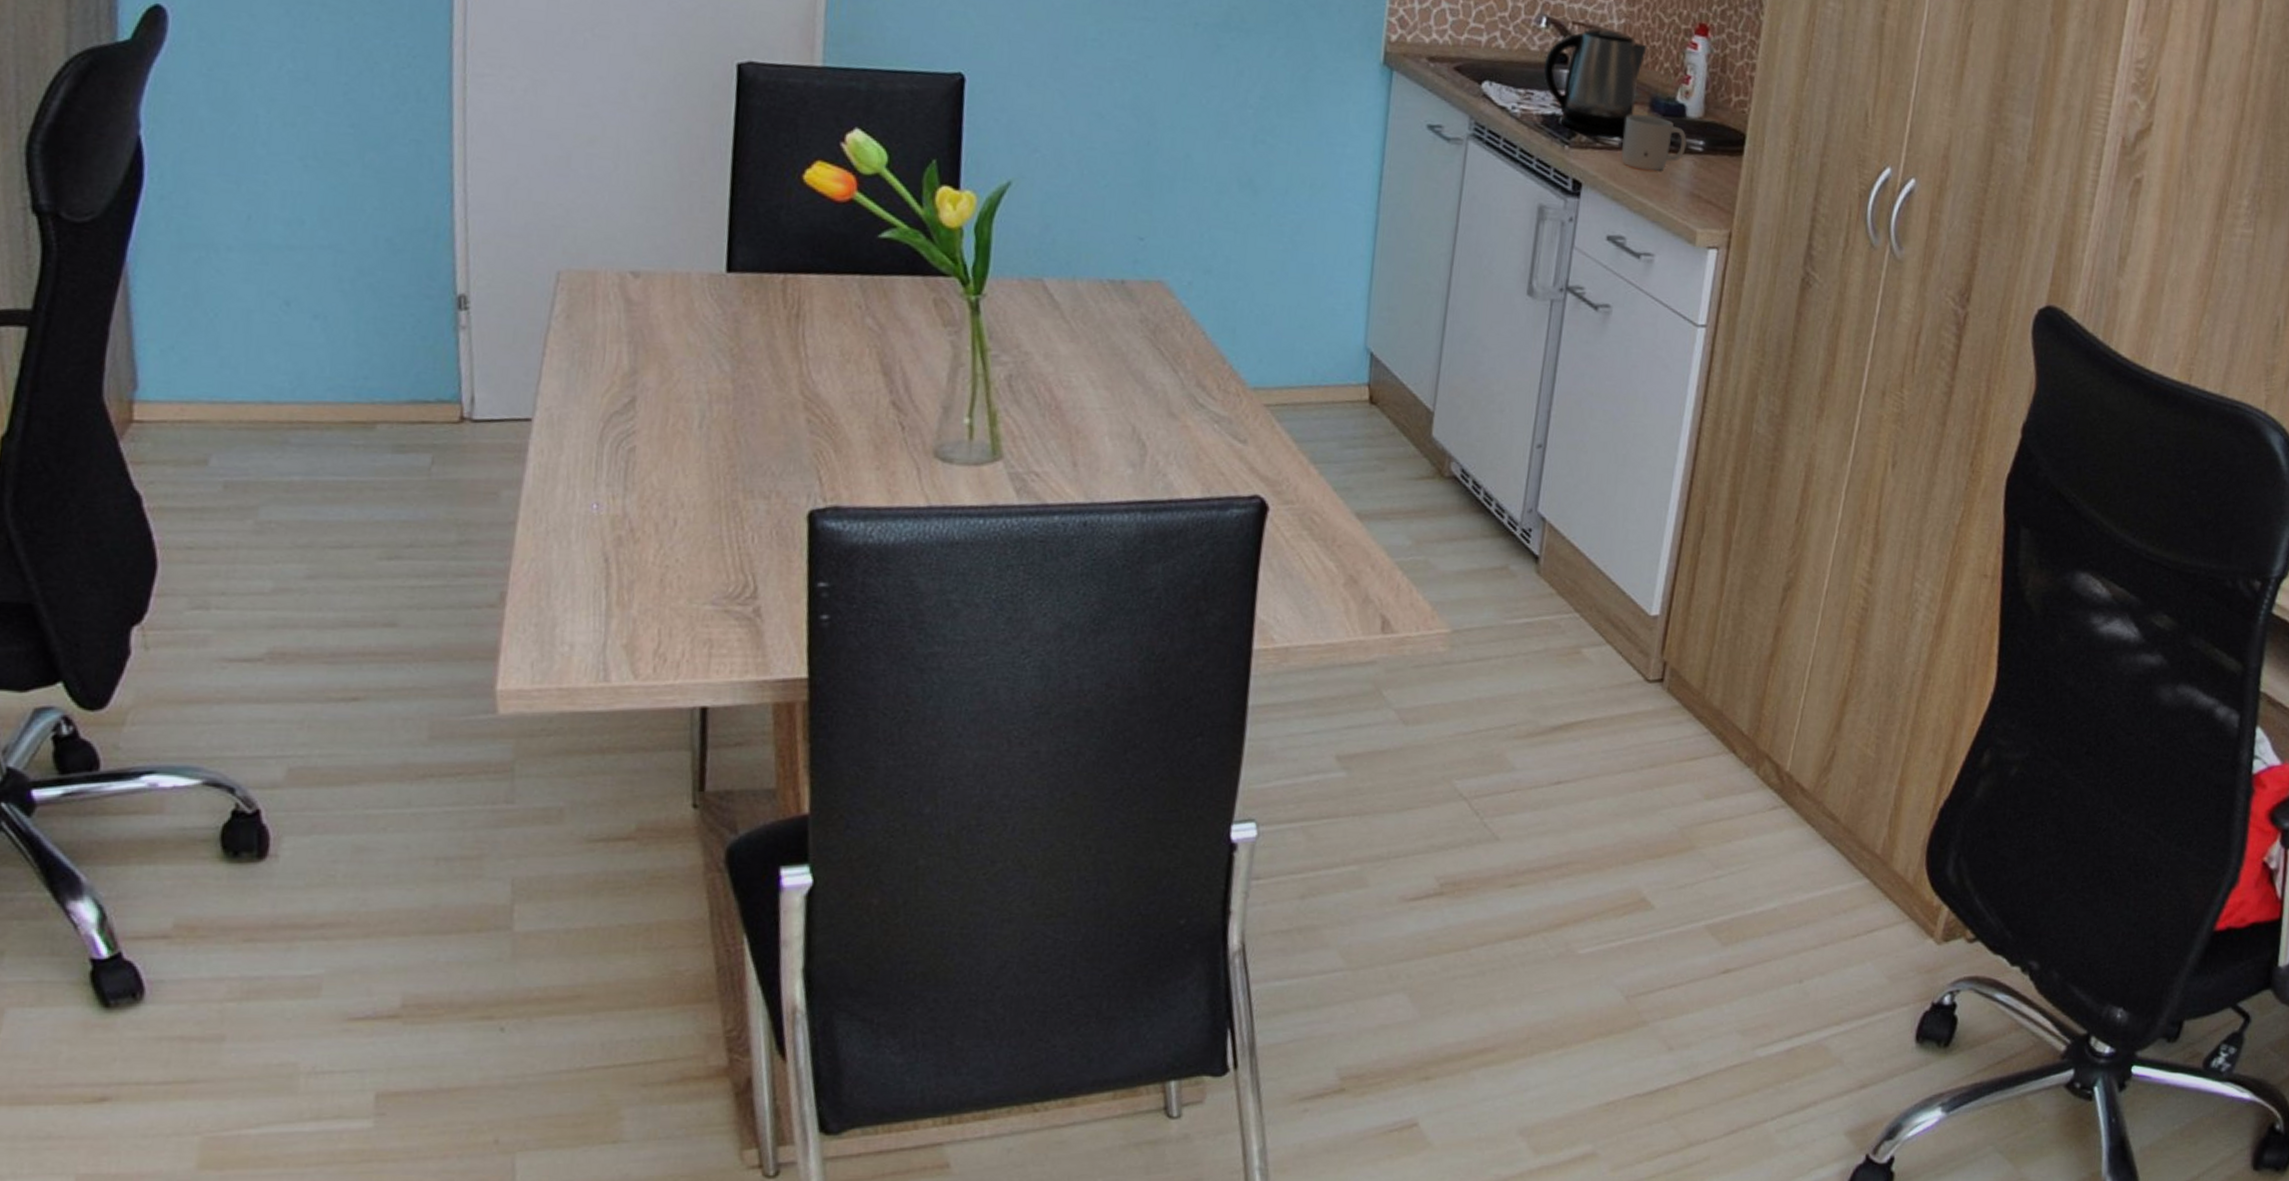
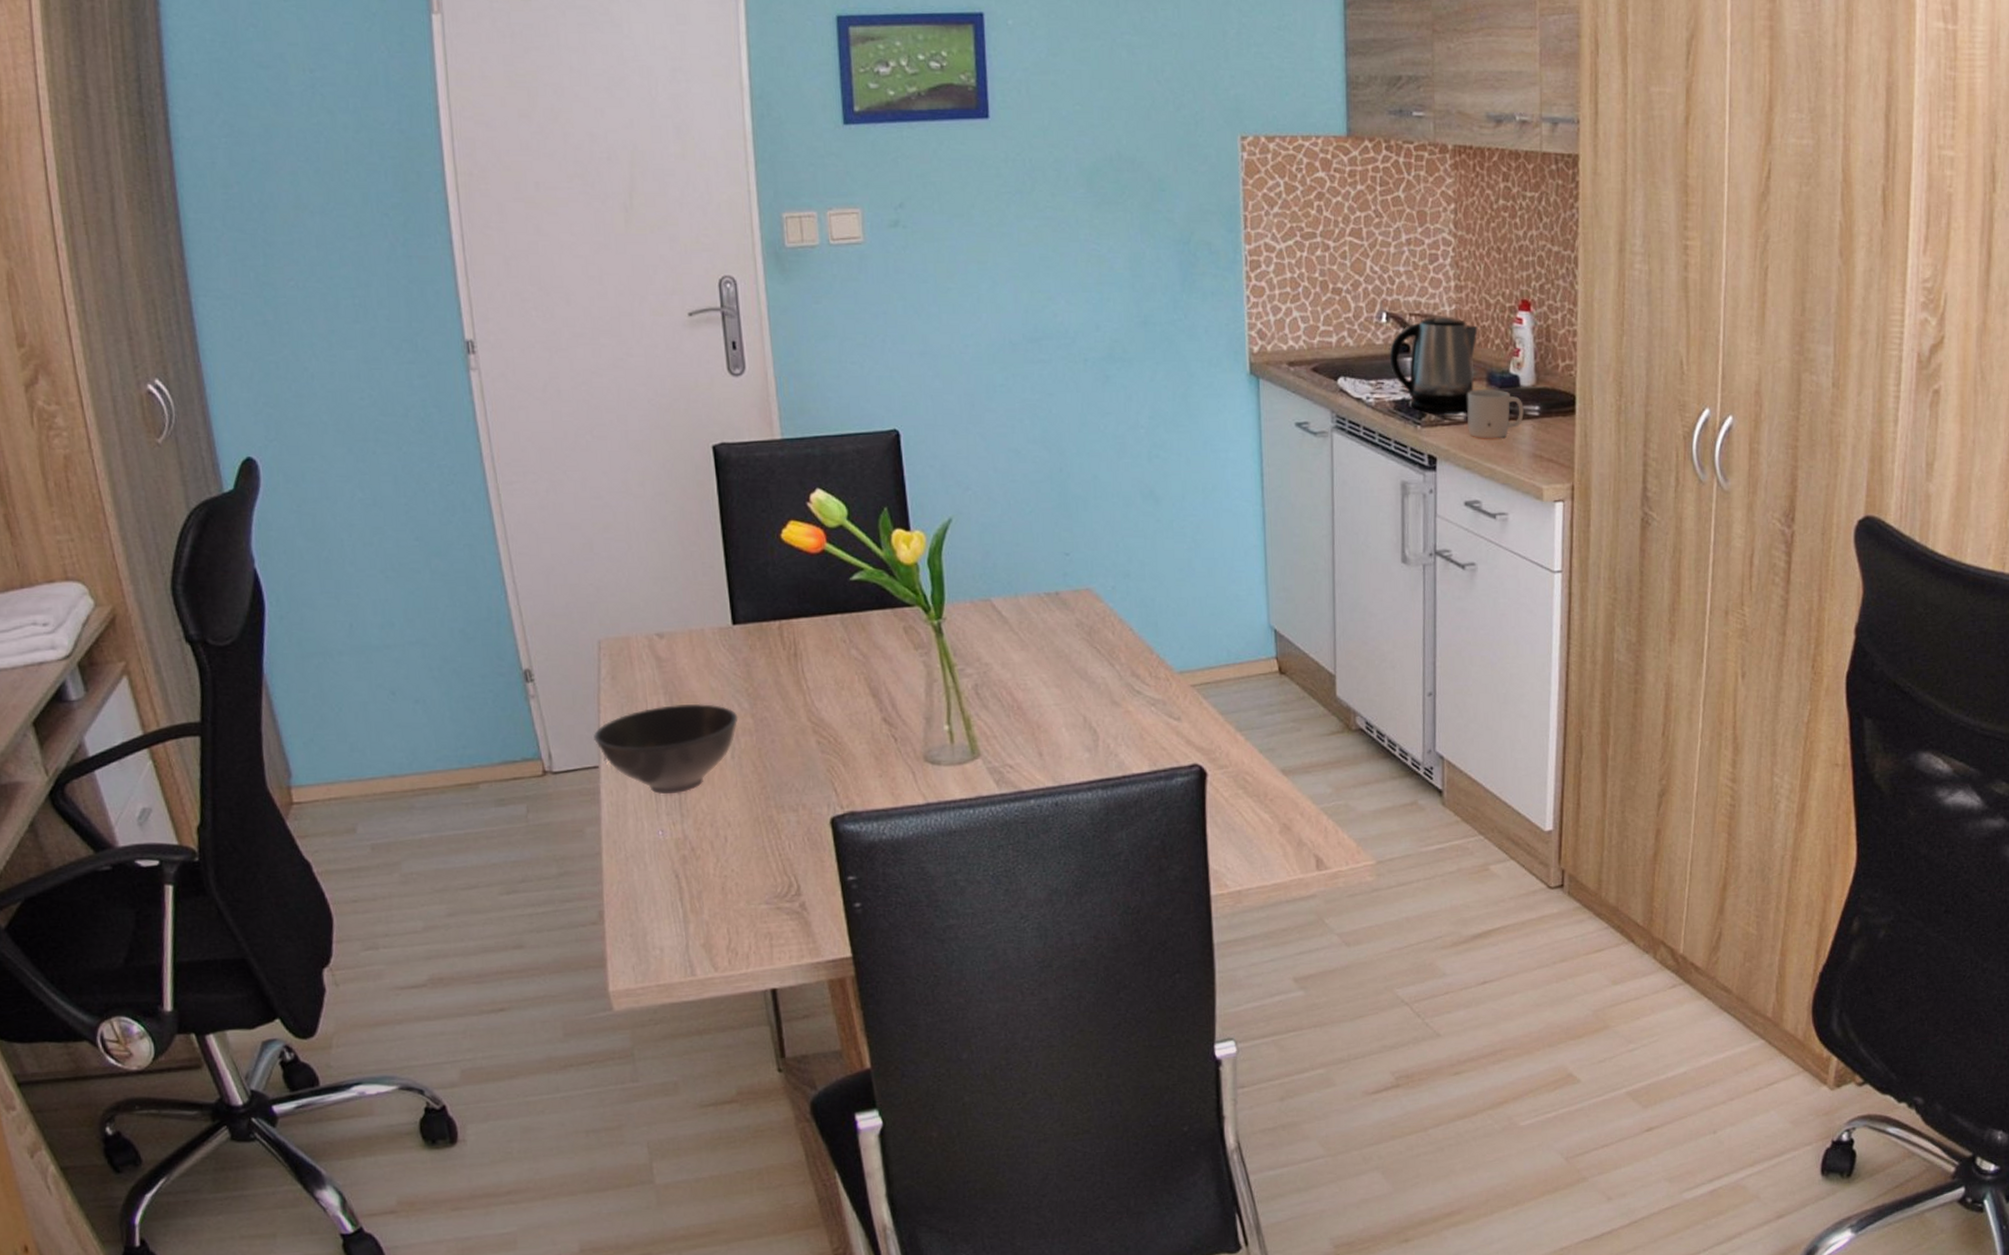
bowl: none [531,356,715,462] -> present [594,703,738,794]

